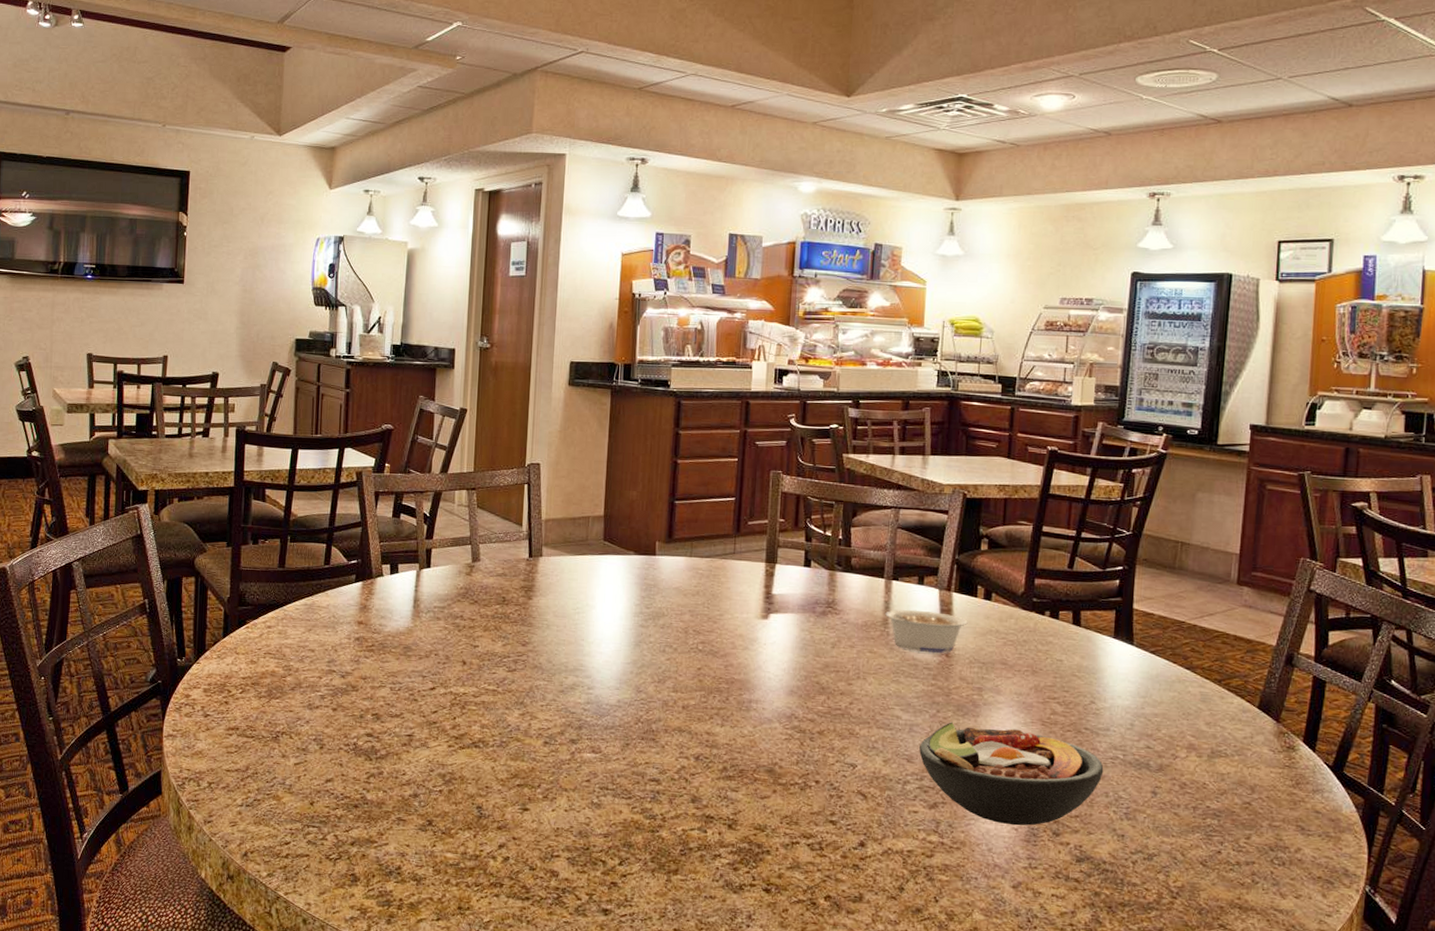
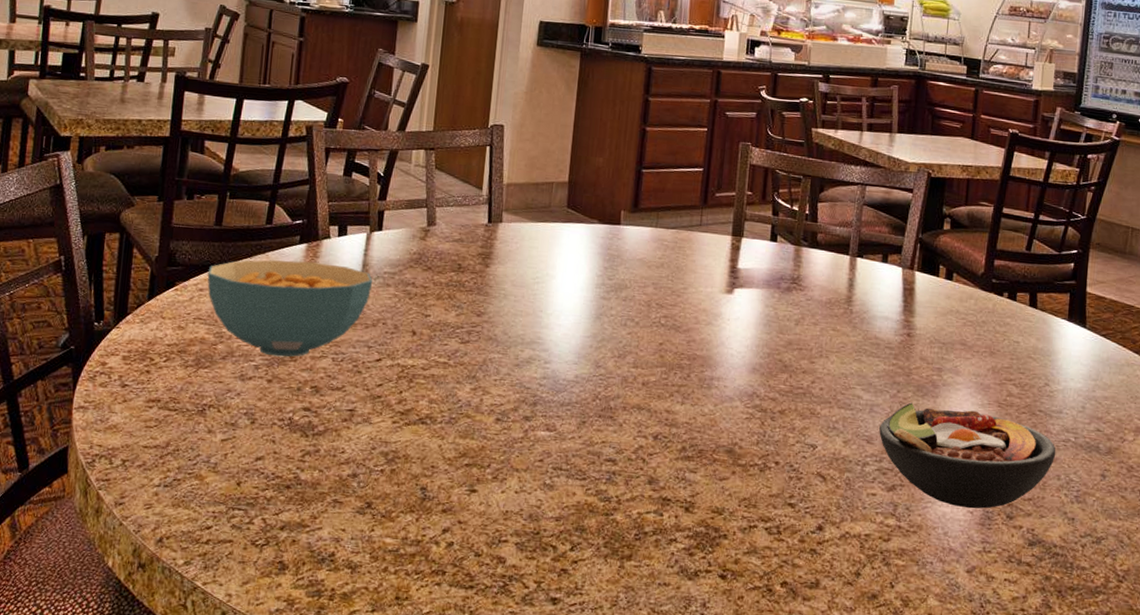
cereal bowl: none [274,598,424,688] -> present [207,259,373,357]
legume: present [885,609,968,654] -> none [849,287,929,333]

